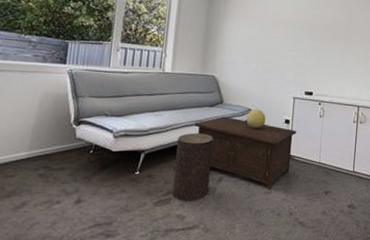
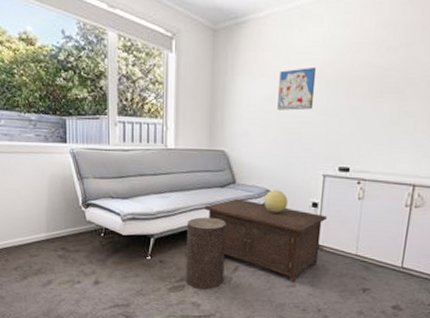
wall art: none [259,16,288,47] -> present [277,68,317,111]

